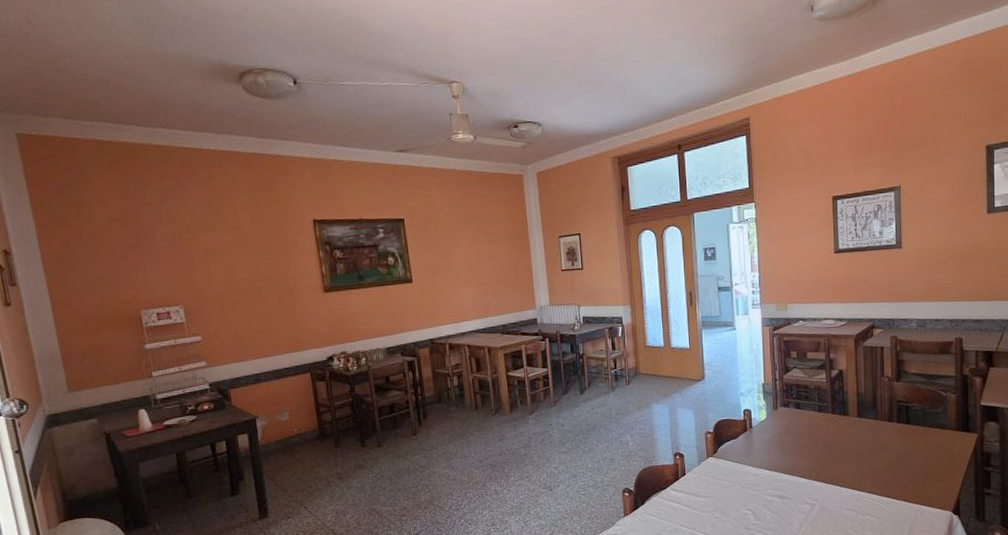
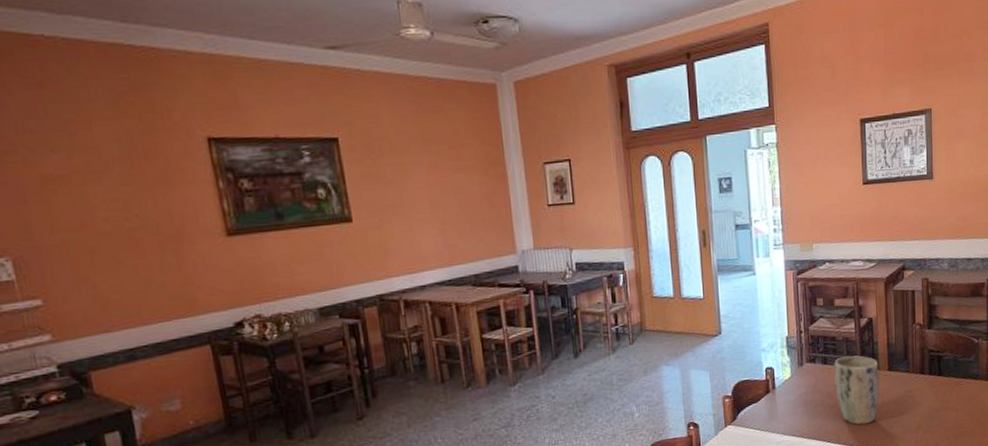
plant pot: none [806,402,849,464] -> present [834,355,880,425]

